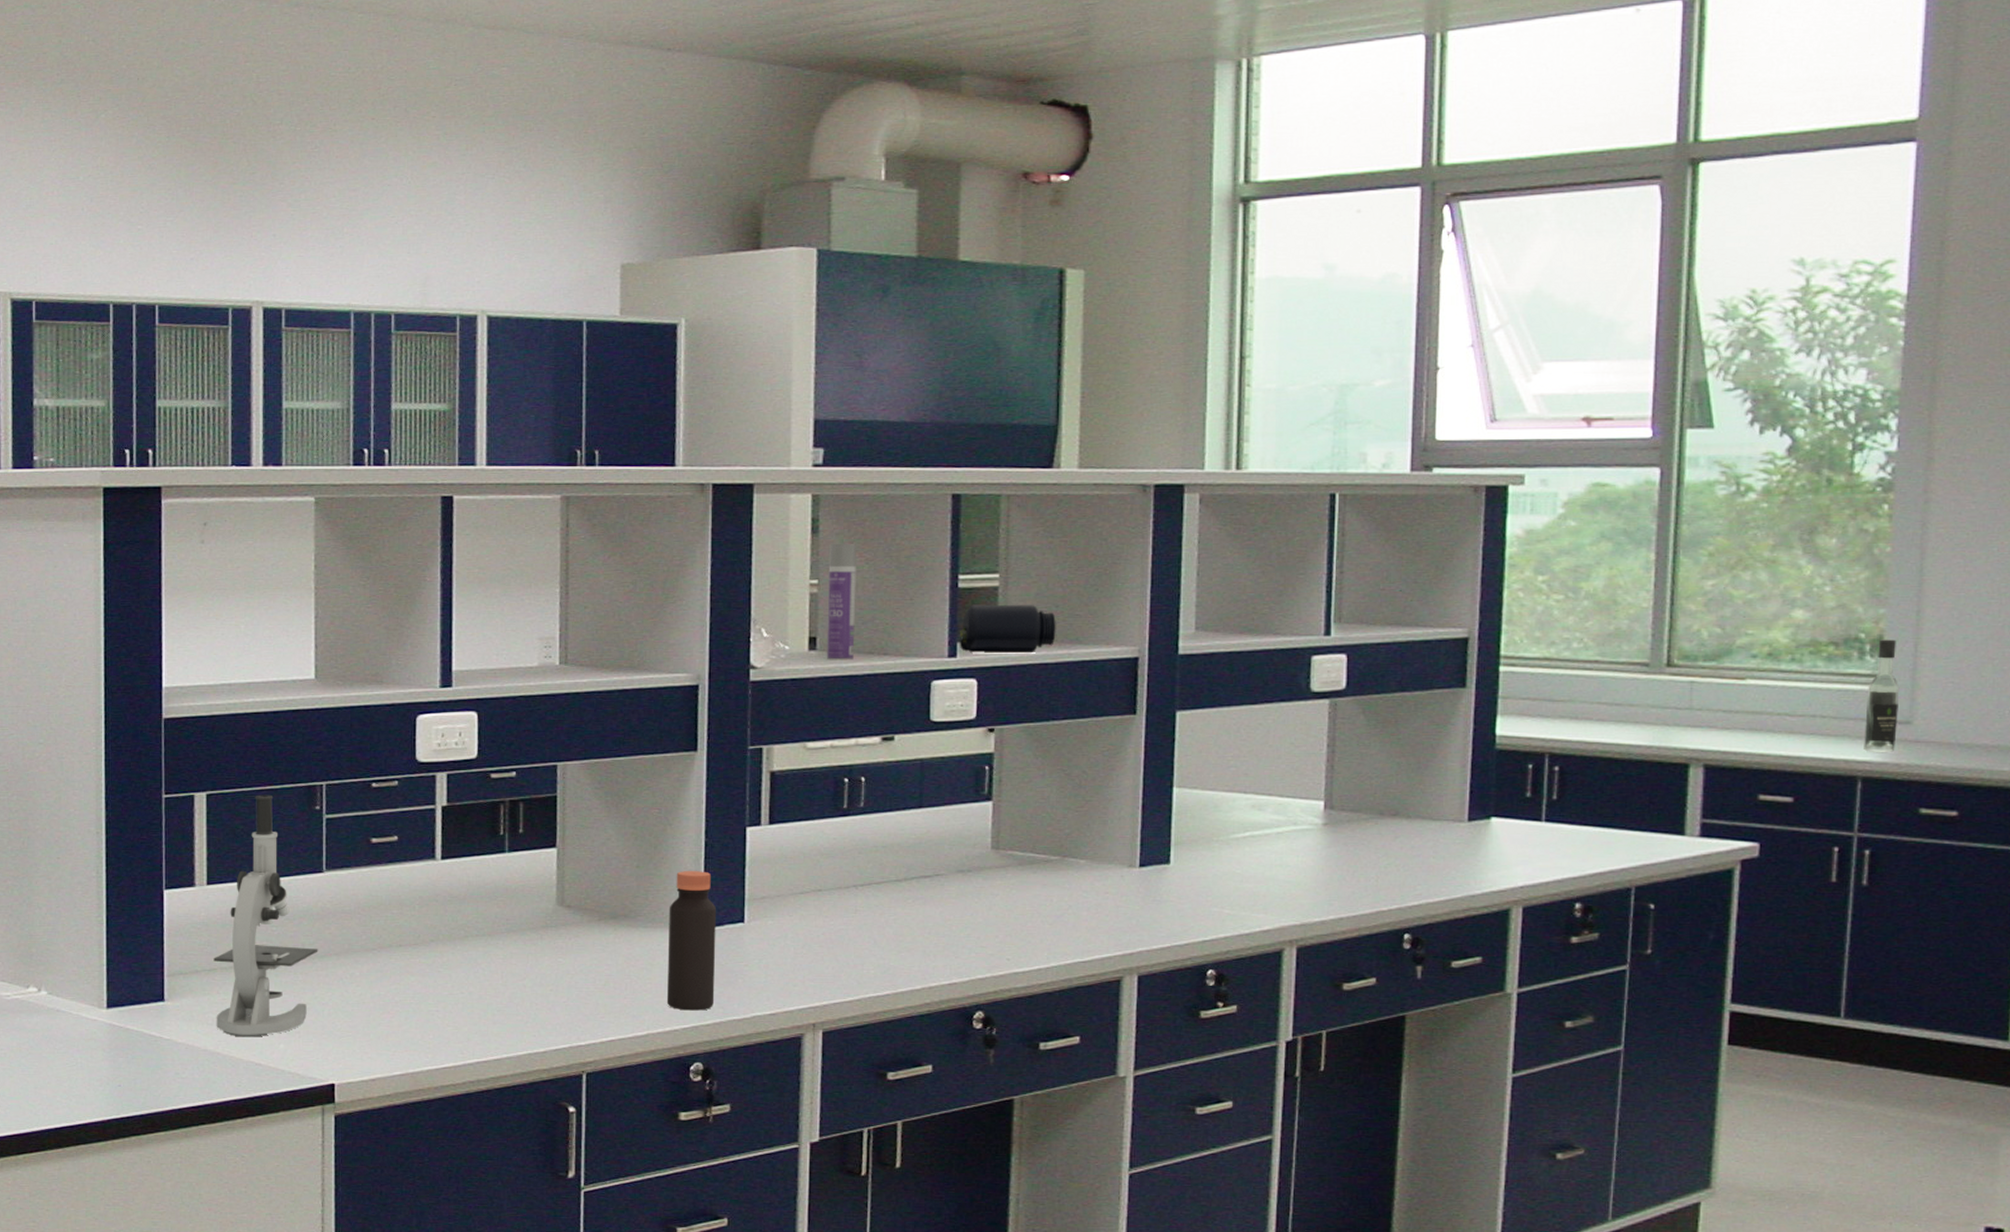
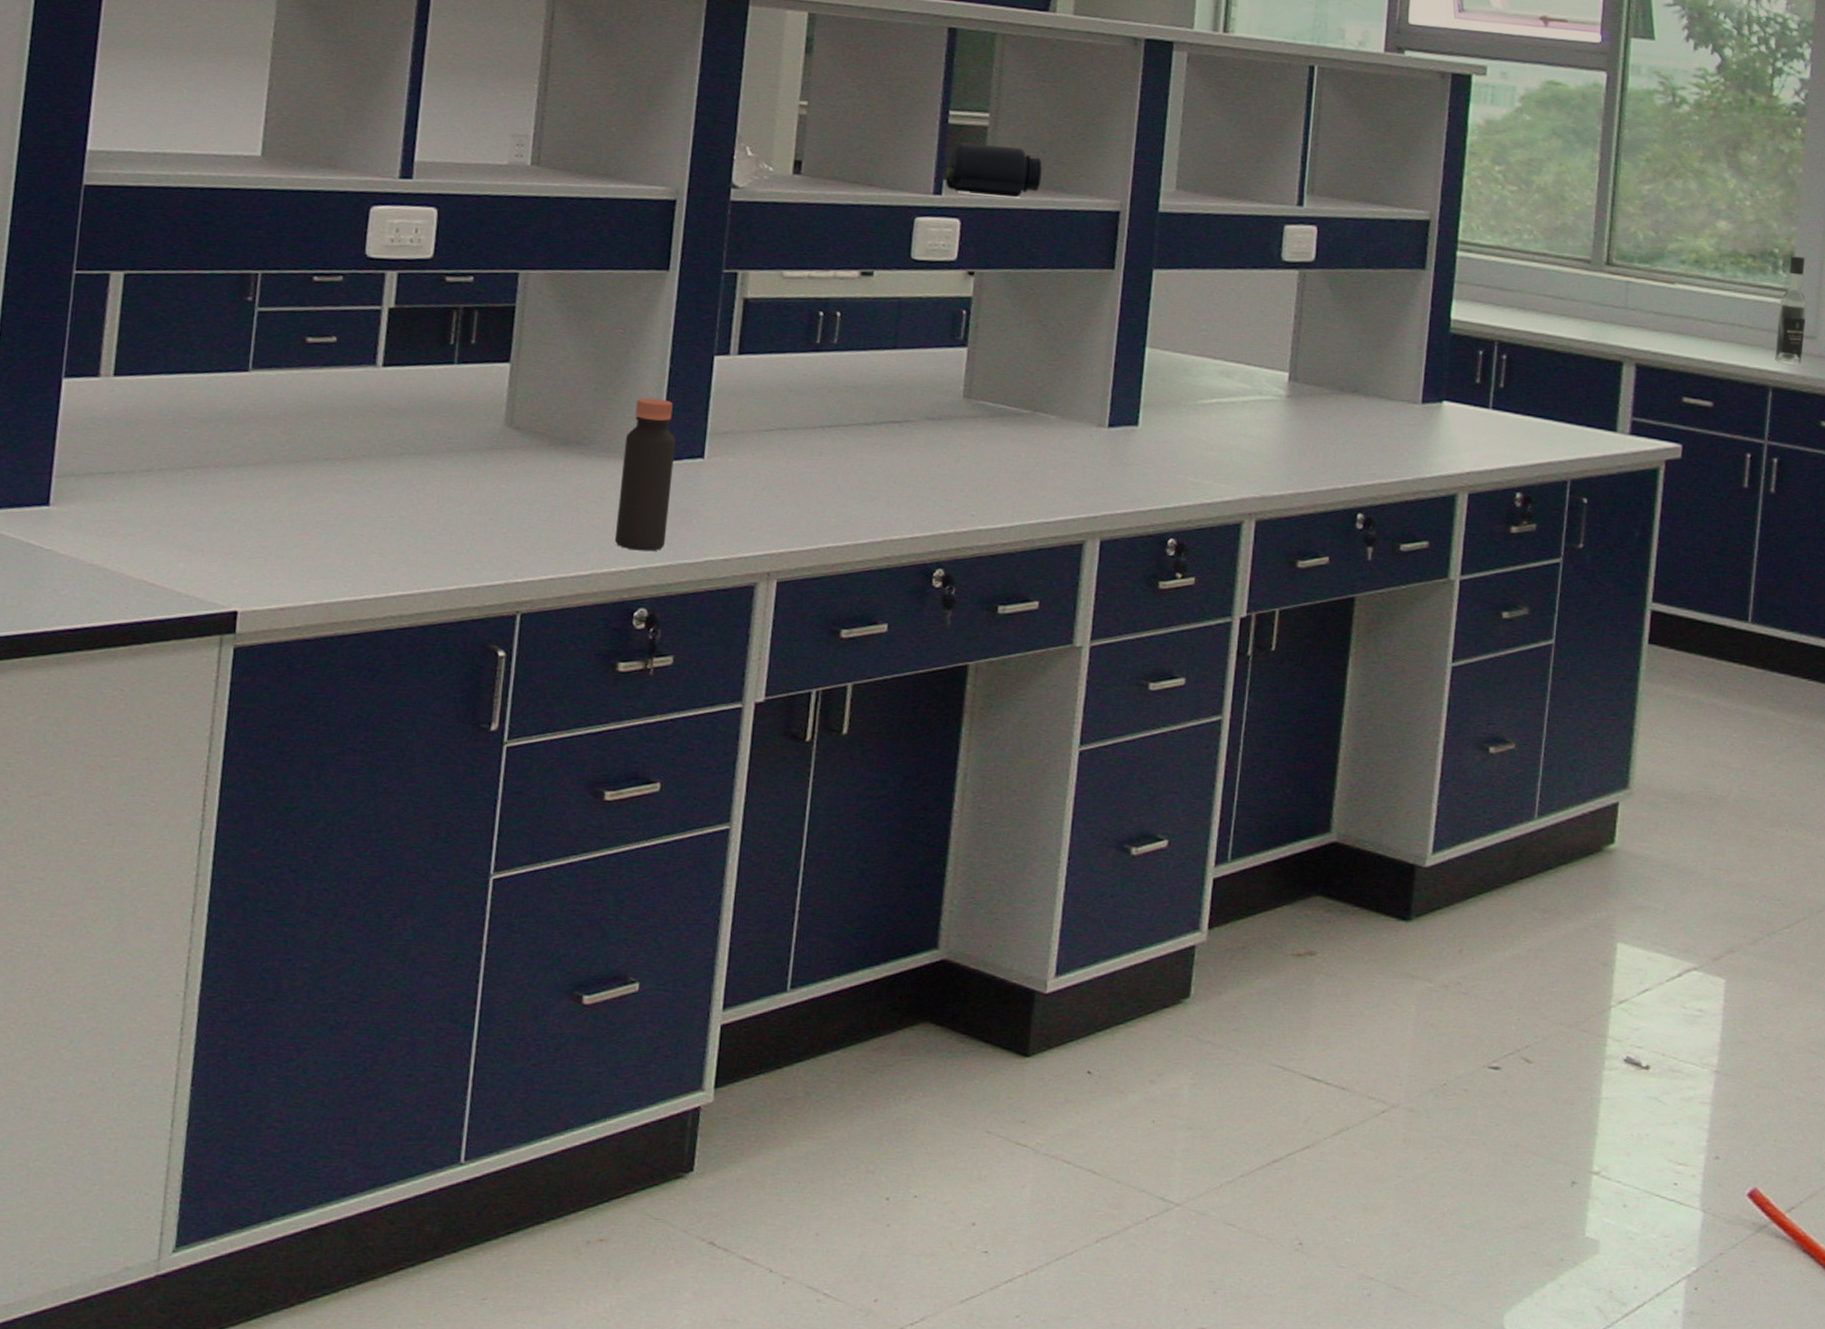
microscope: present [213,794,319,1037] -> none [107,279,235,553]
aerosol can: present [826,544,856,661] -> none [810,66,849,189]

